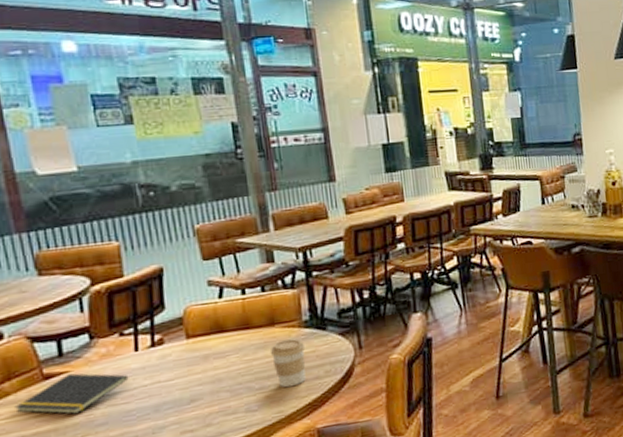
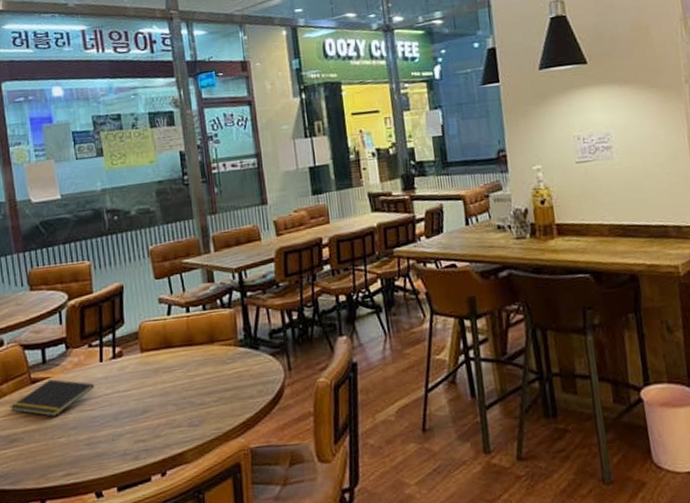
coffee cup: present [270,339,306,388] -> none [209,357,241,405]

